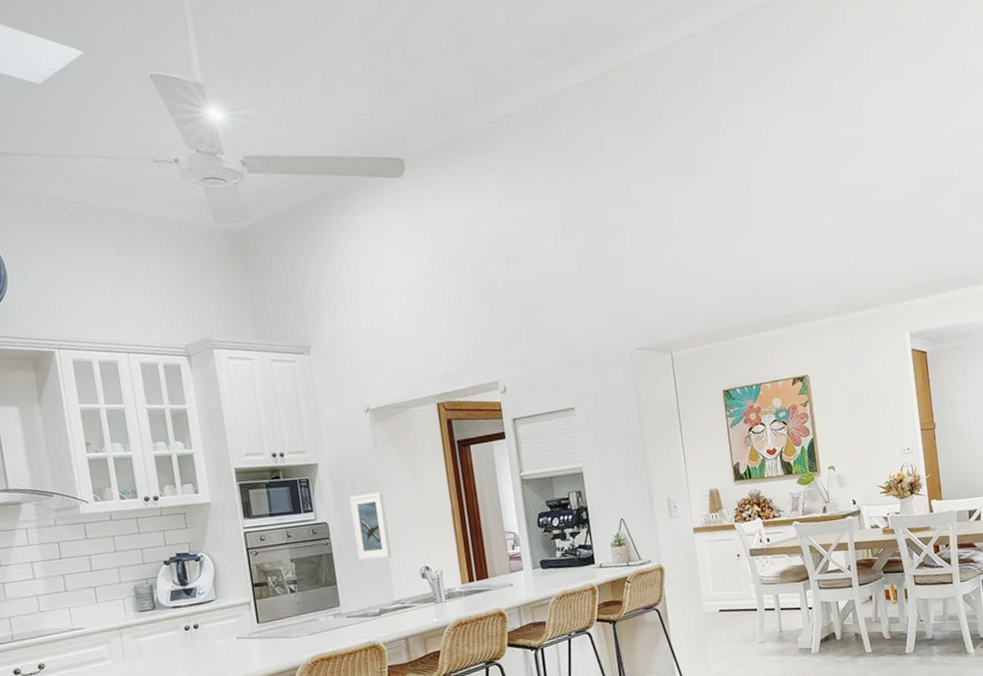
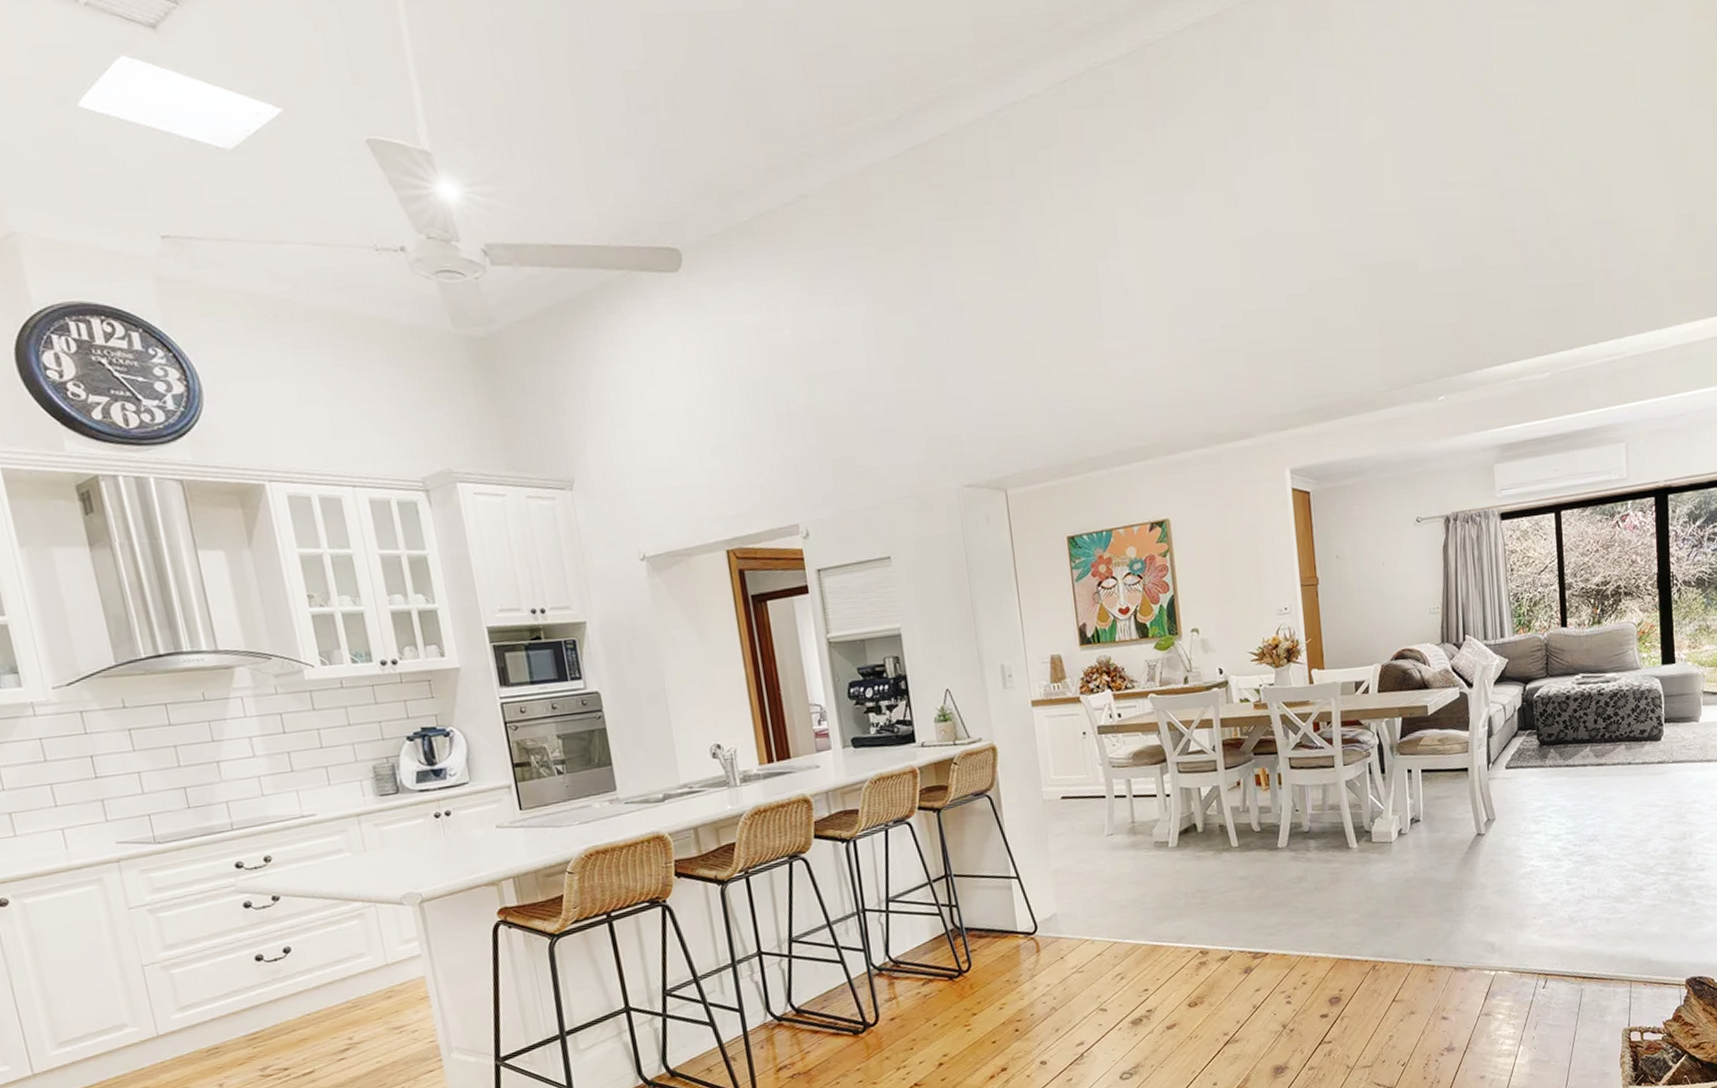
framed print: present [349,491,392,561] -> none [624,655,676,738]

